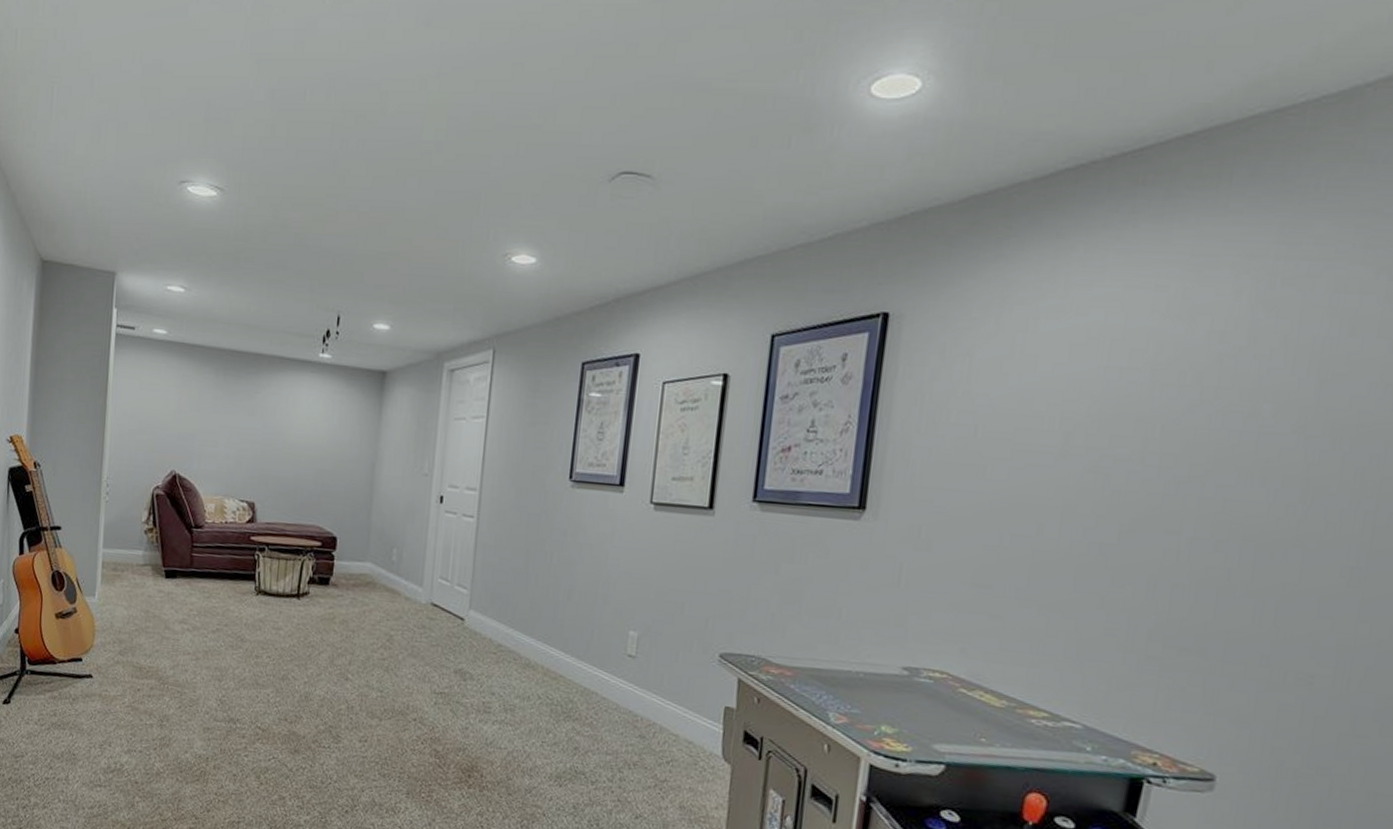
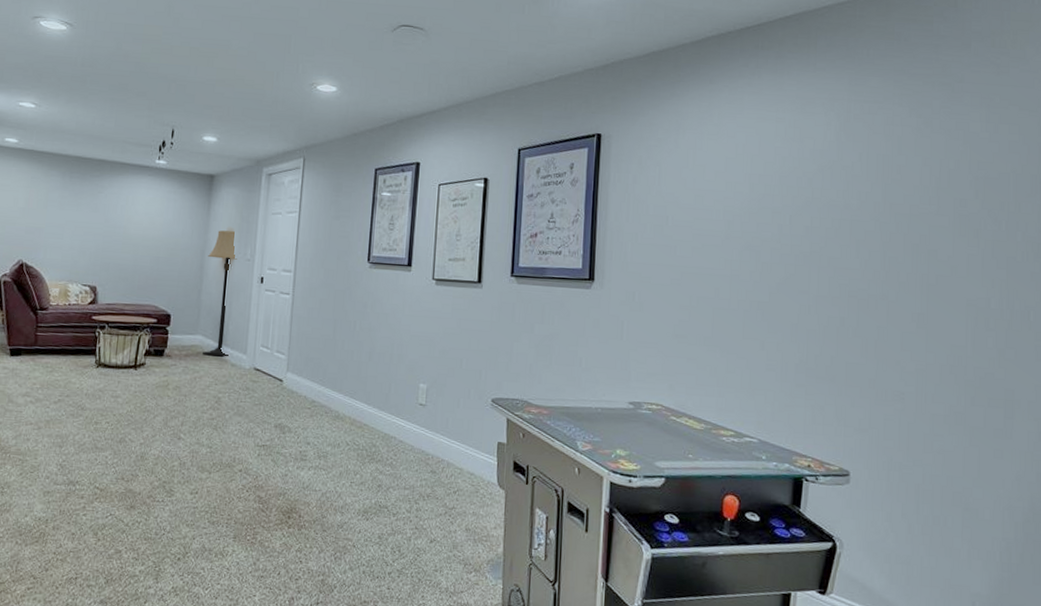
lamp: none [373,439,413,589] -> present [202,230,237,357]

